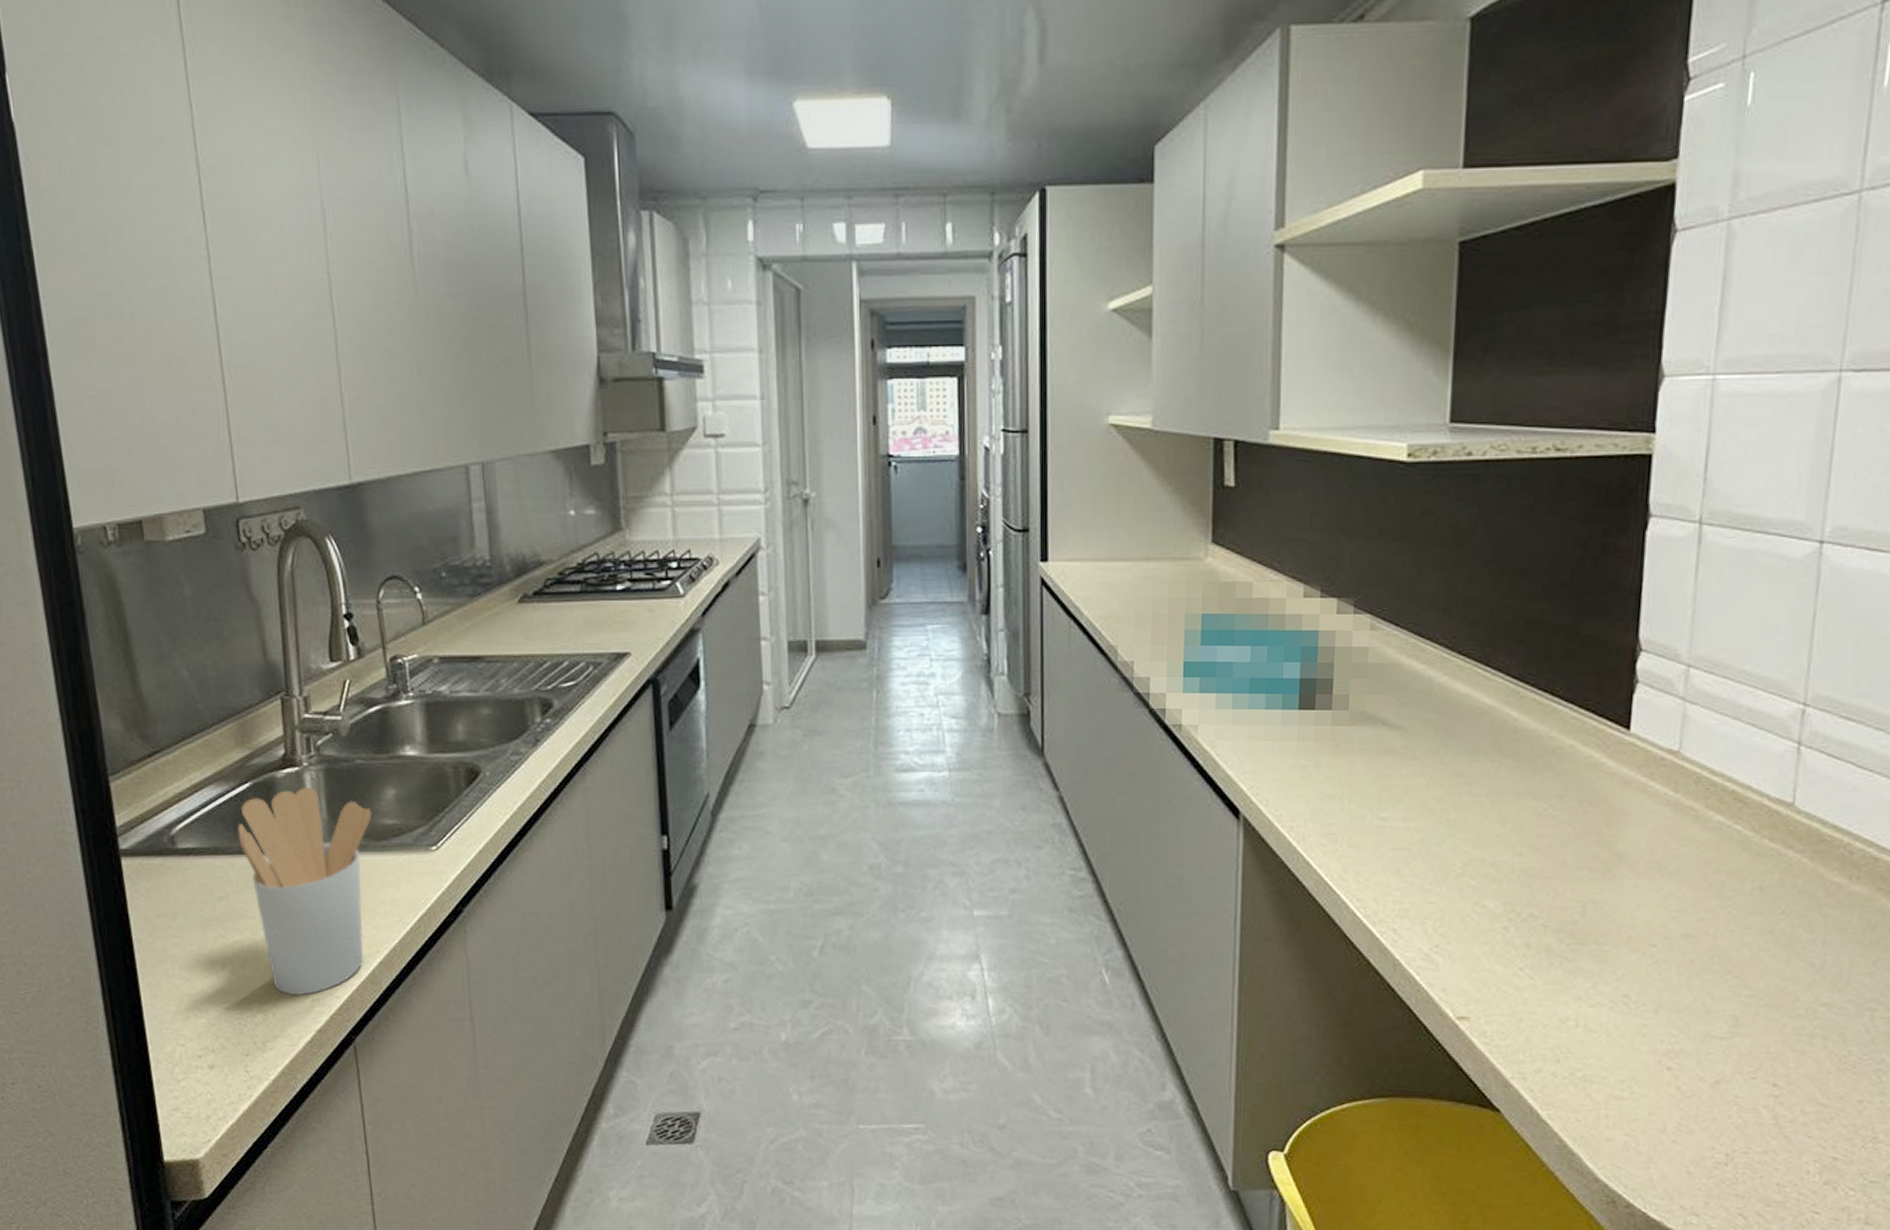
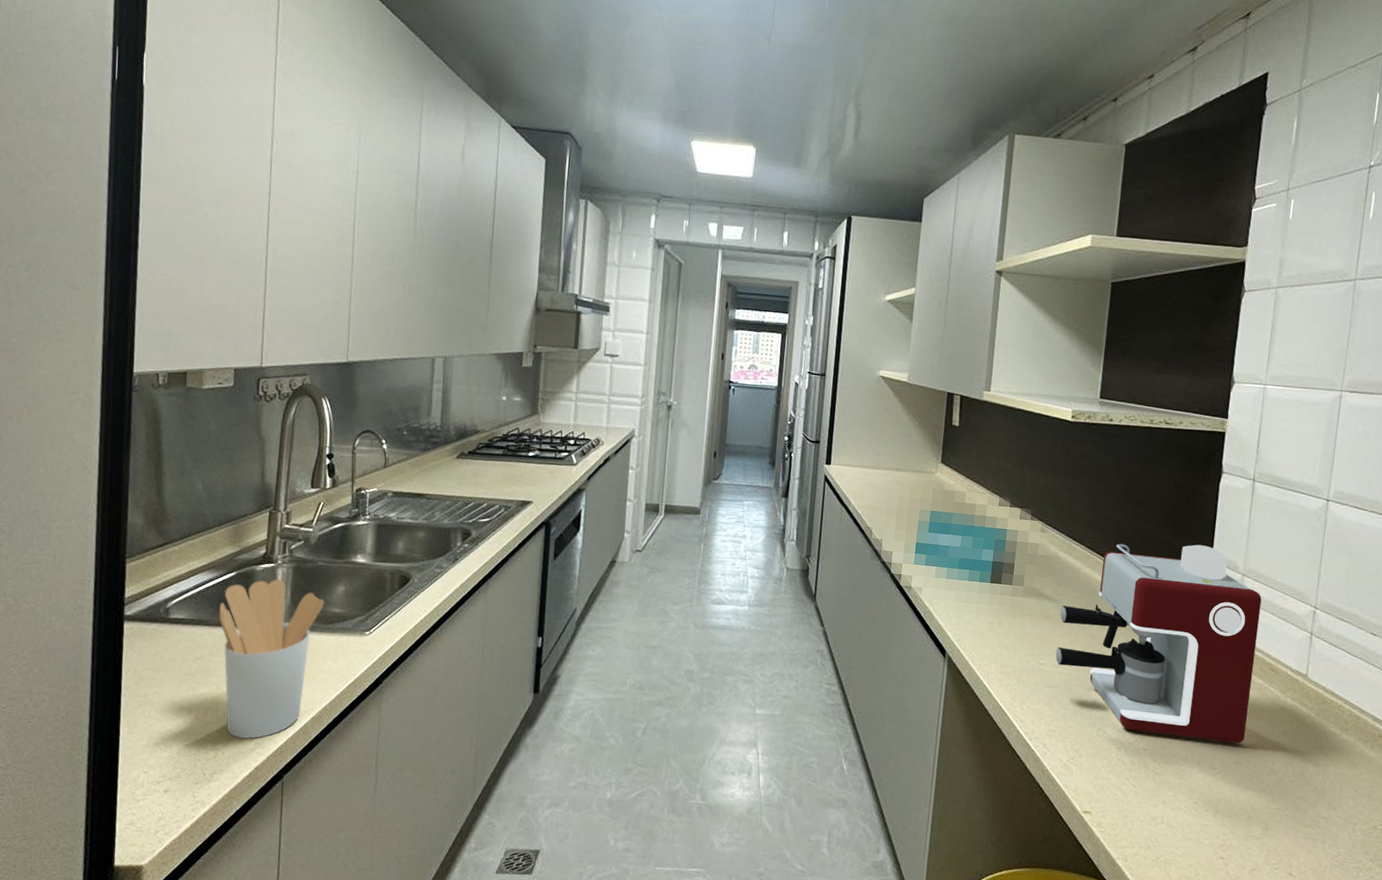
coffee maker: none [1403,627,1719,908] -> present [1055,543,1262,743]

